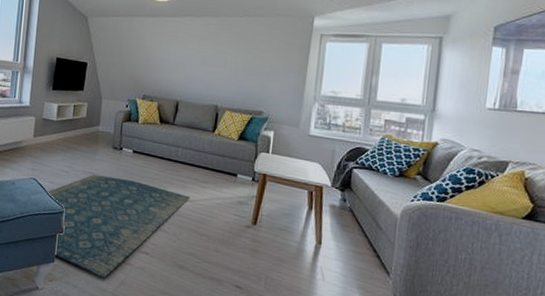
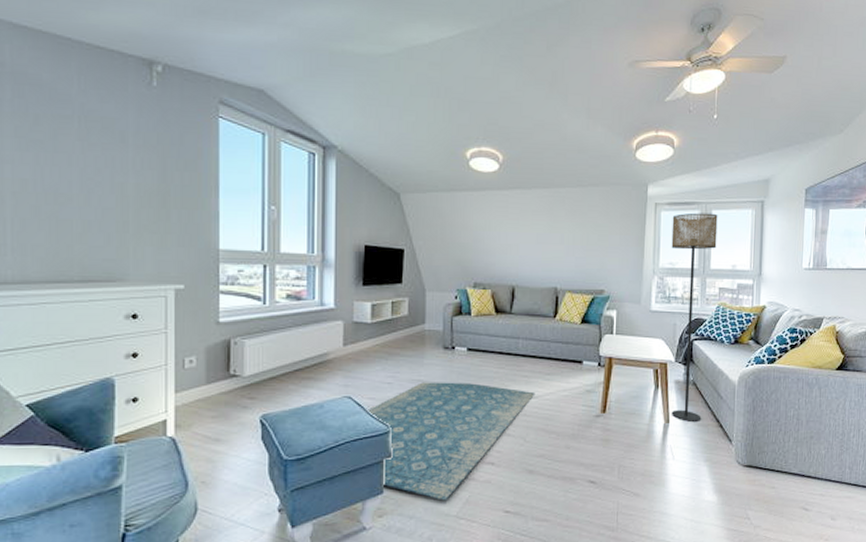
floor lamp: none [325,45,388,248] -> present [671,212,718,422]

